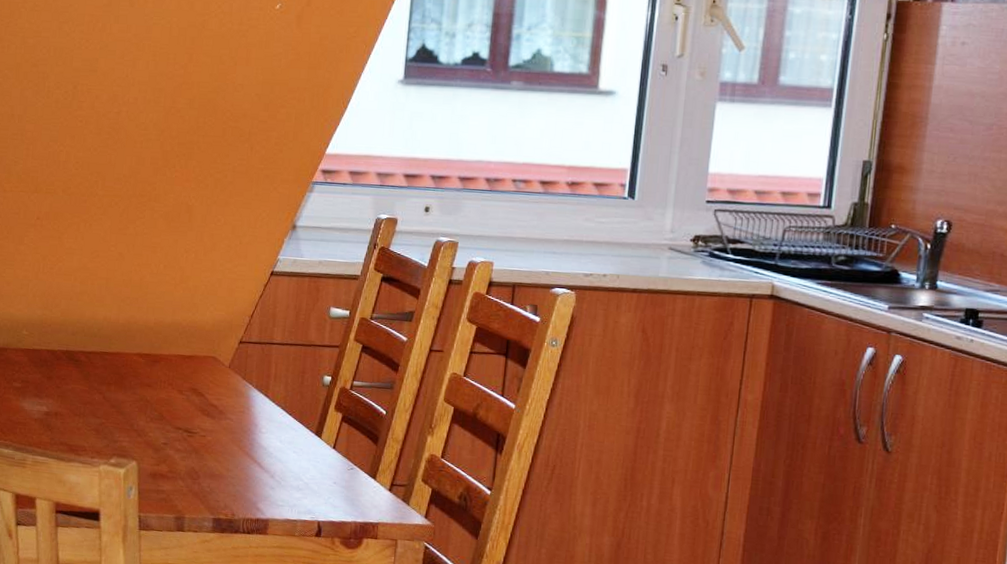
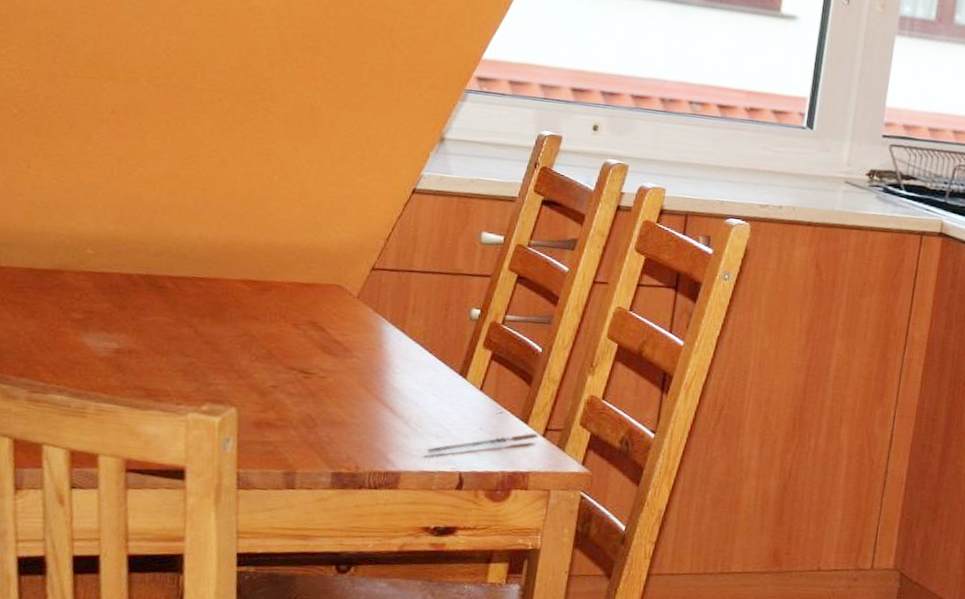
pen: none [288,487,386,505] -> present [424,433,539,454]

